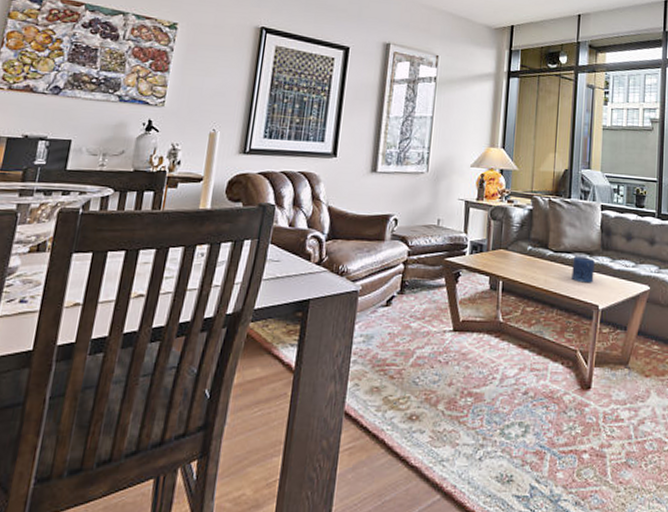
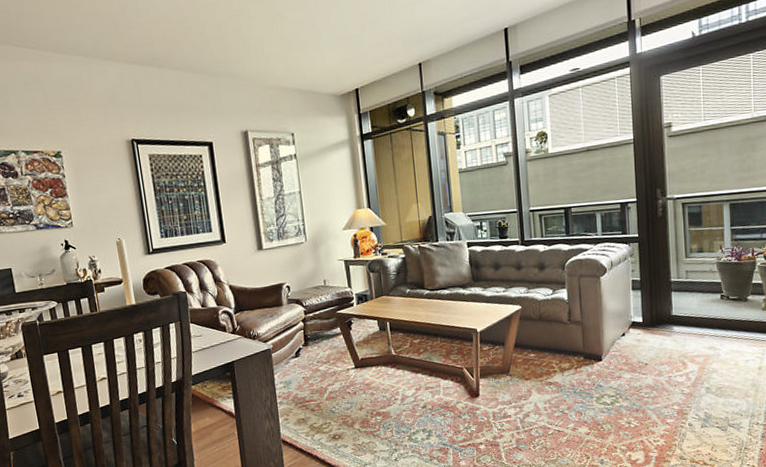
candle: present [572,256,595,283] -> none [448,290,469,313]

